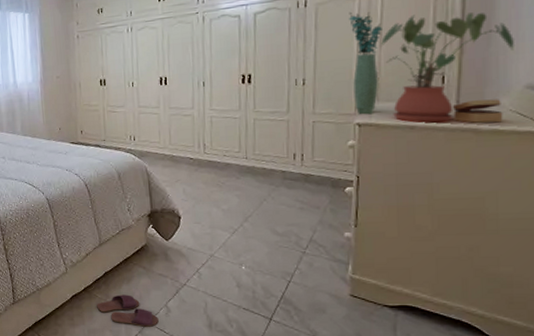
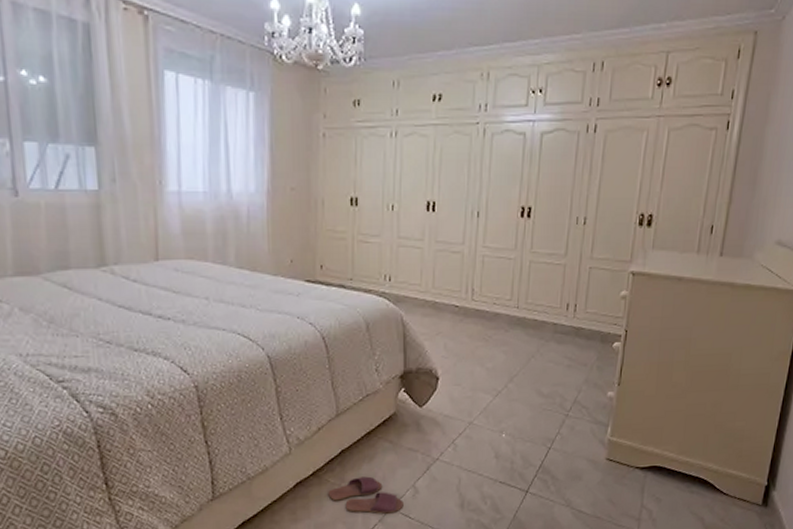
vase: present [349,11,382,115] -> none [631,144,665,263]
house plant: present [381,12,514,123] -> none [662,156,773,275]
jewelry box: present [453,99,503,123] -> none [716,253,756,278]

